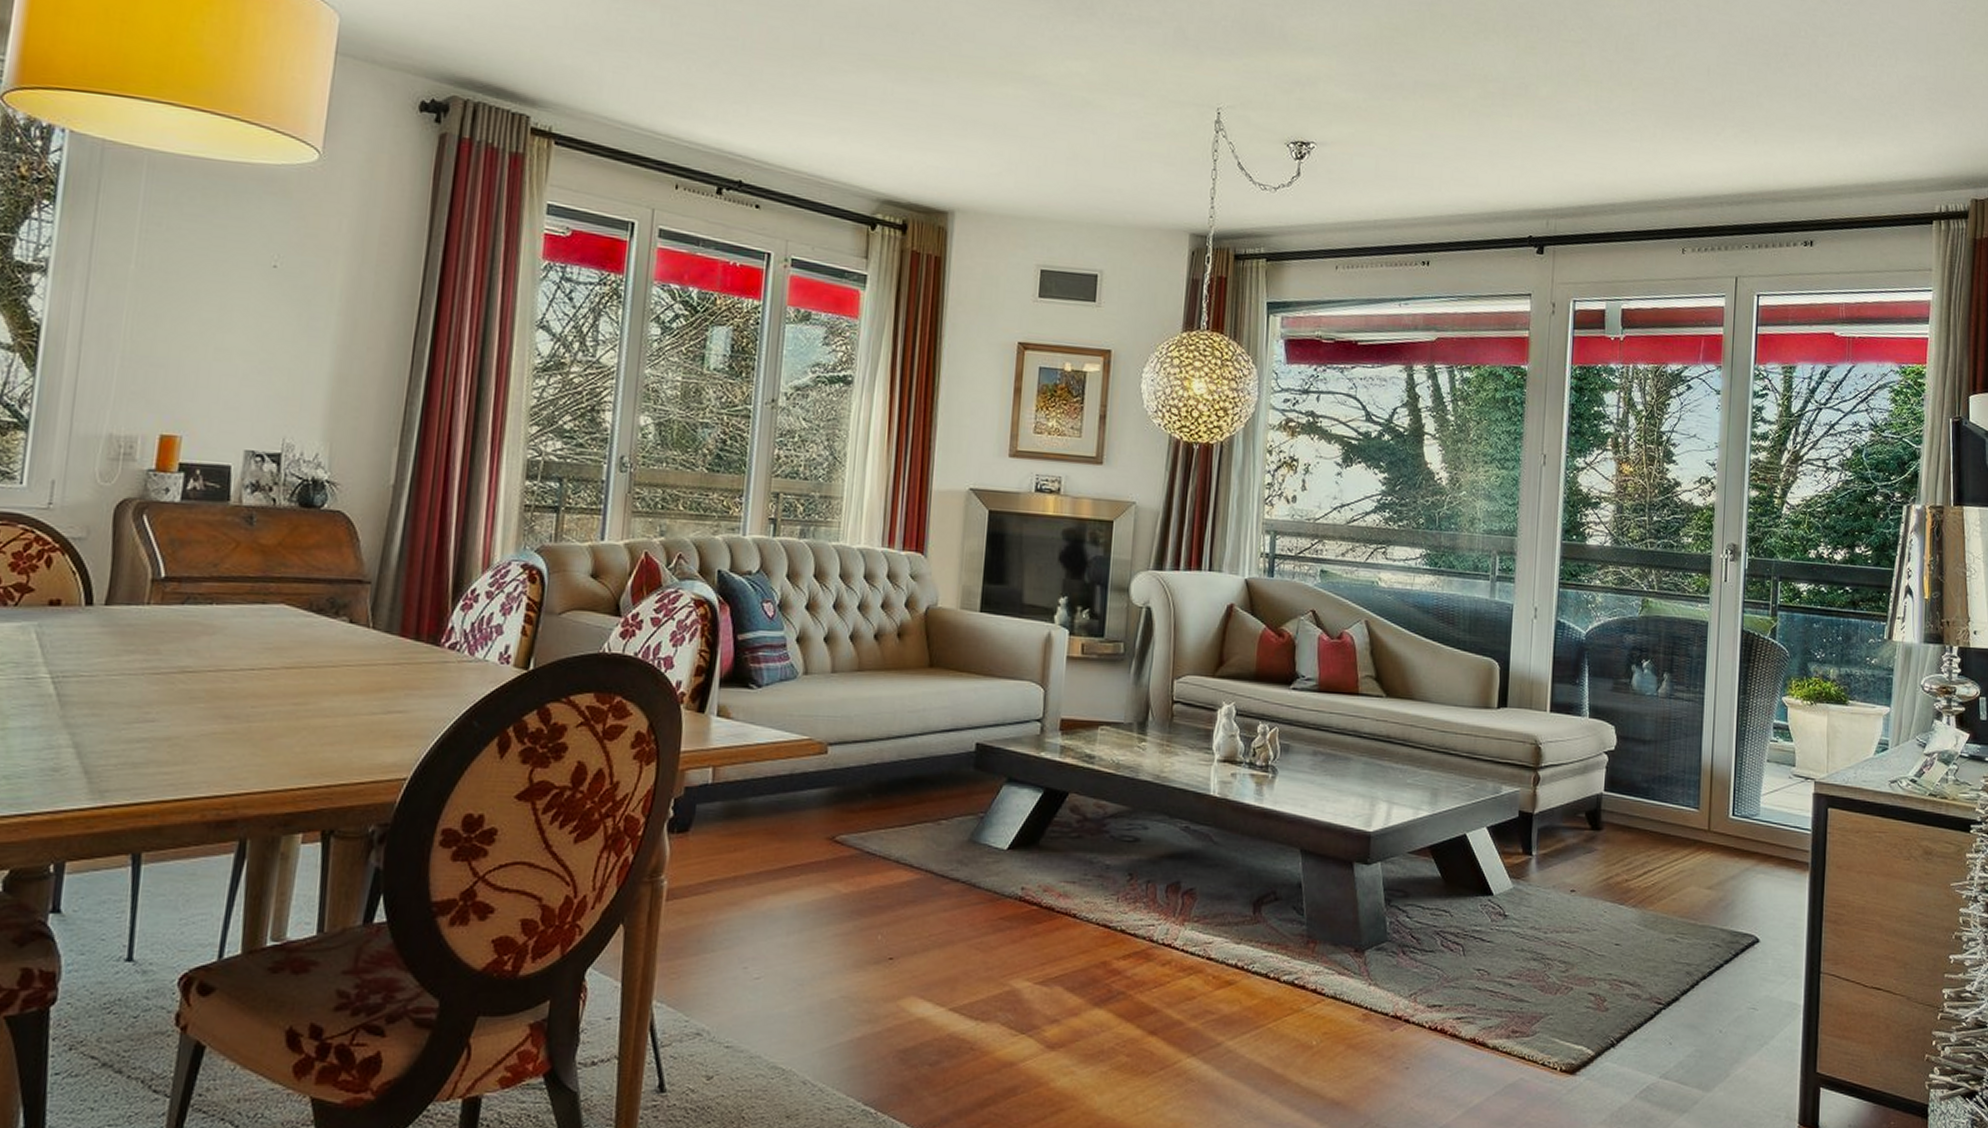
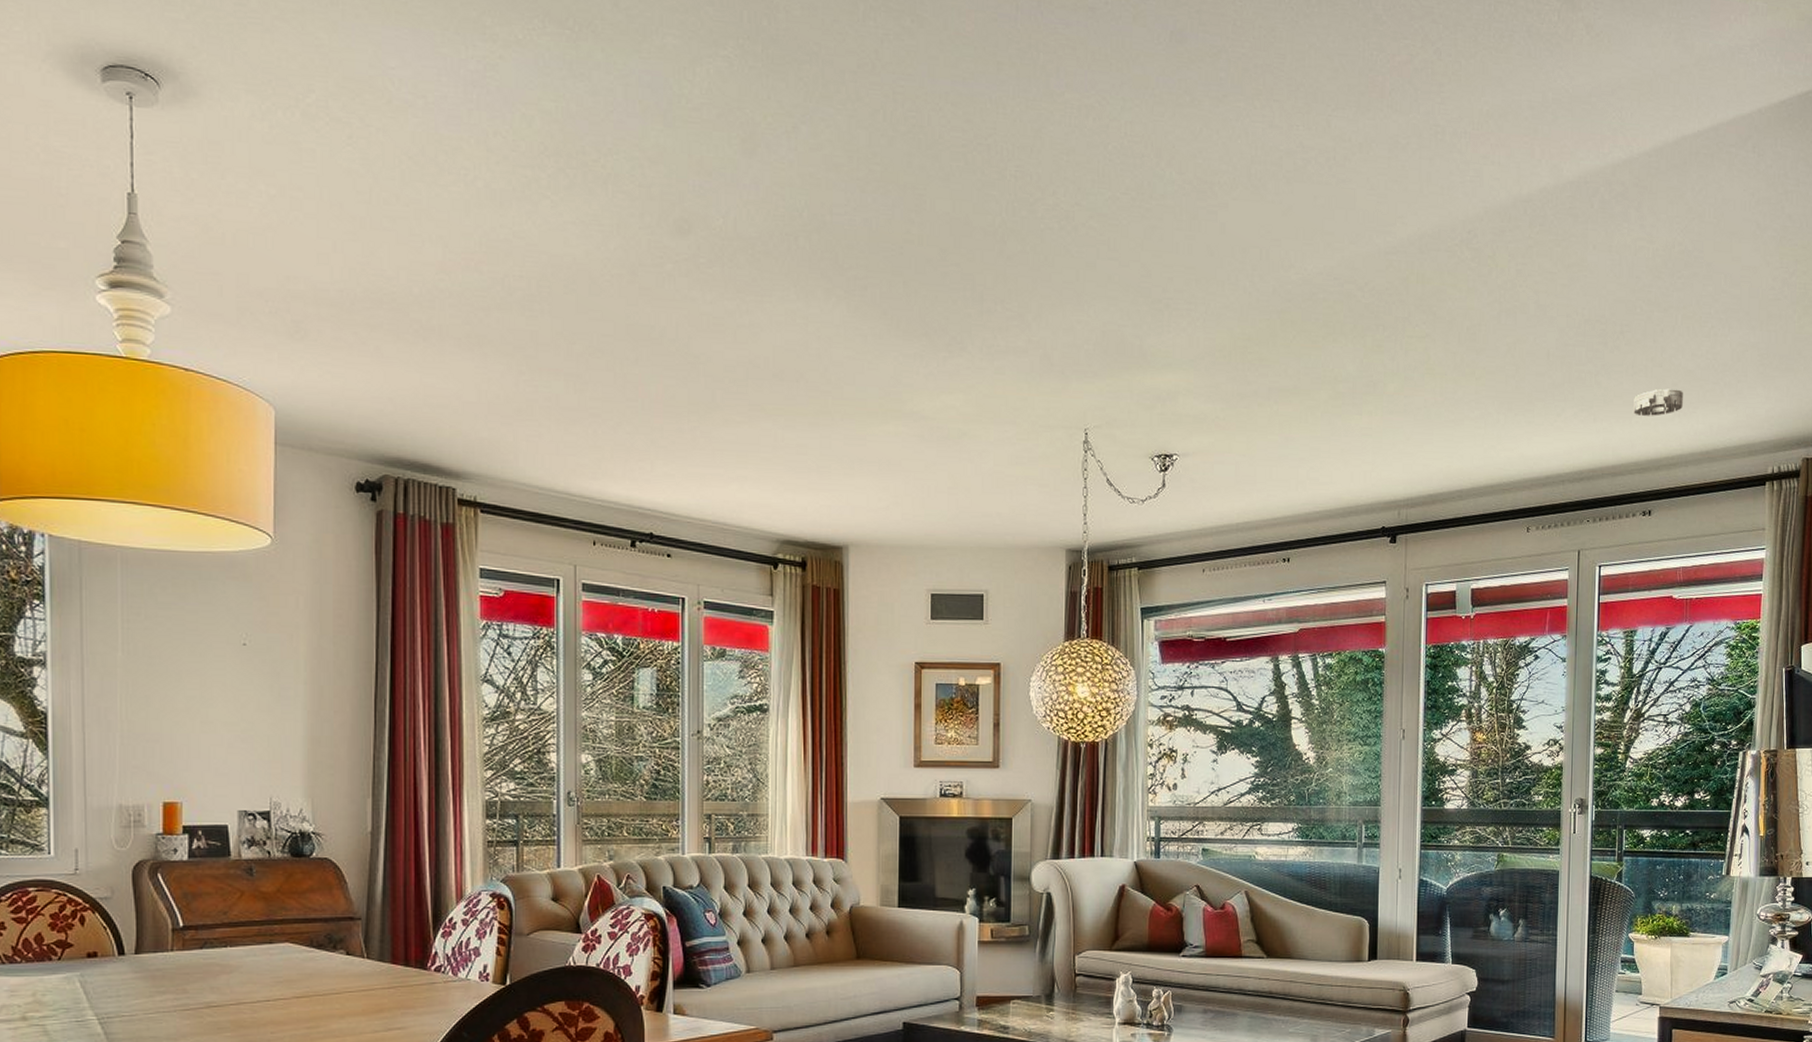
smoke detector: none [1796,115,1848,144] -> present [1633,388,1683,416]

